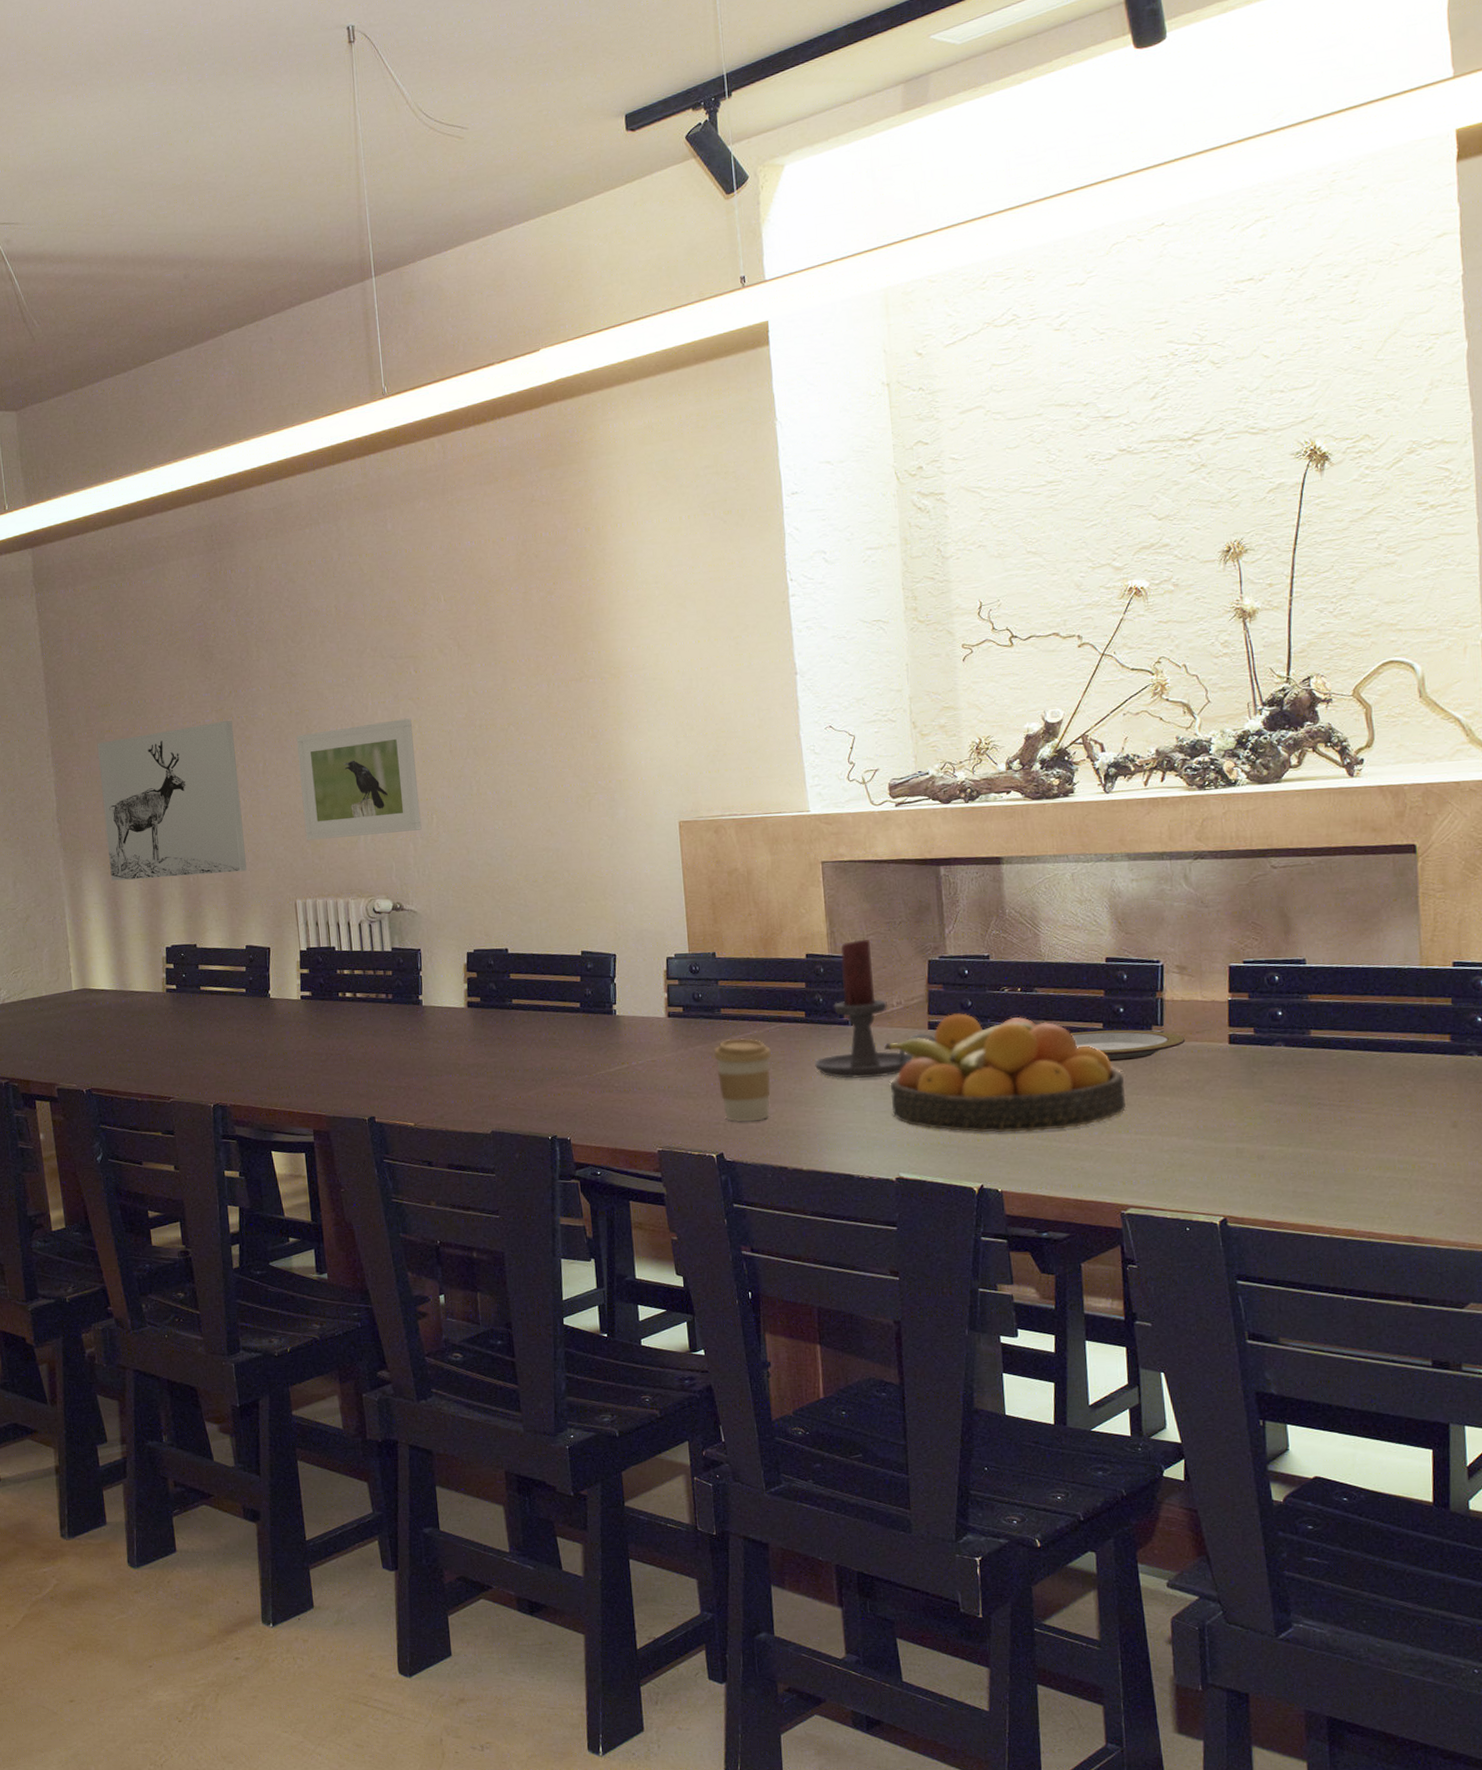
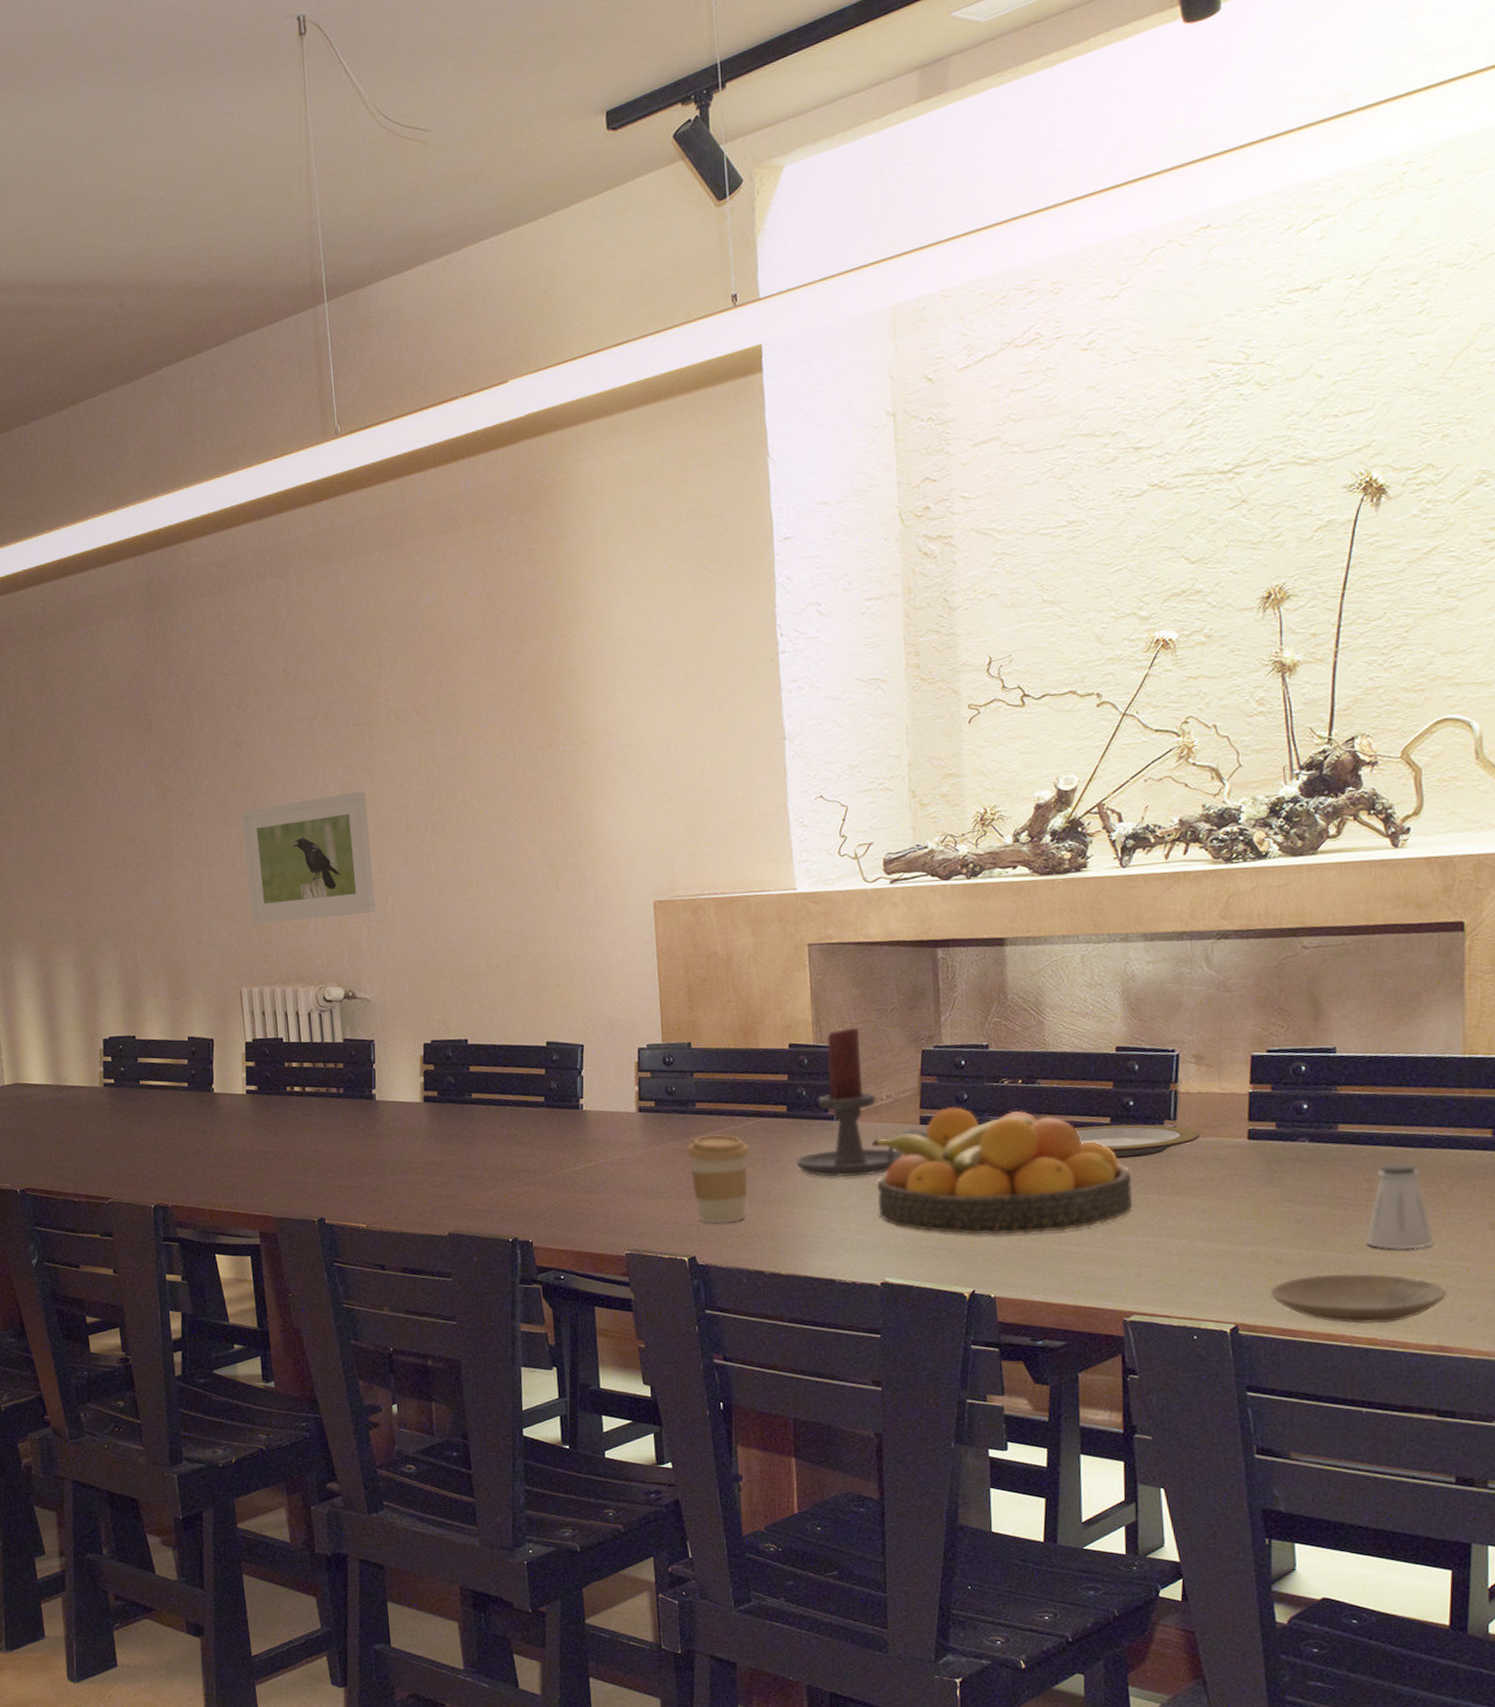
wall art: present [97,721,248,881] -> none [28,795,189,969]
plate: none [1254,1169,1417,1216] -> present [1270,1273,1448,1324]
saltshaker: none [1340,1066,1403,1147] -> present [1366,1163,1434,1250]

